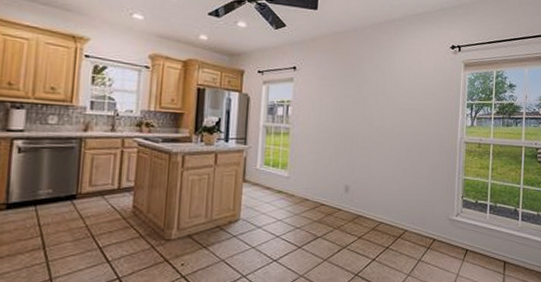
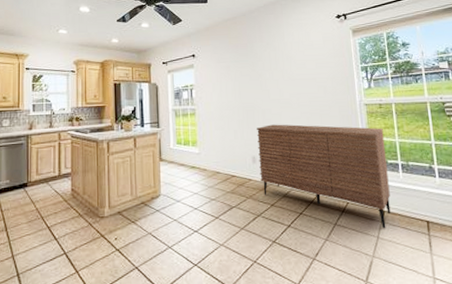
sideboard: none [350,153,478,266] -> present [257,124,391,228]

